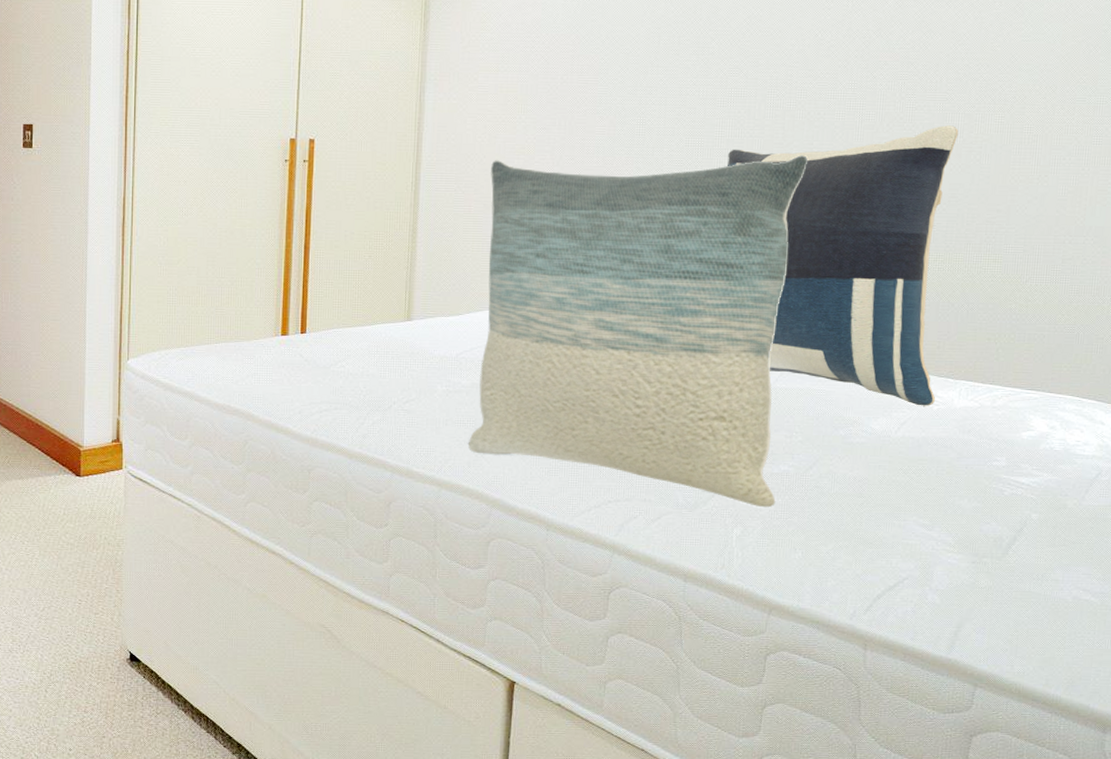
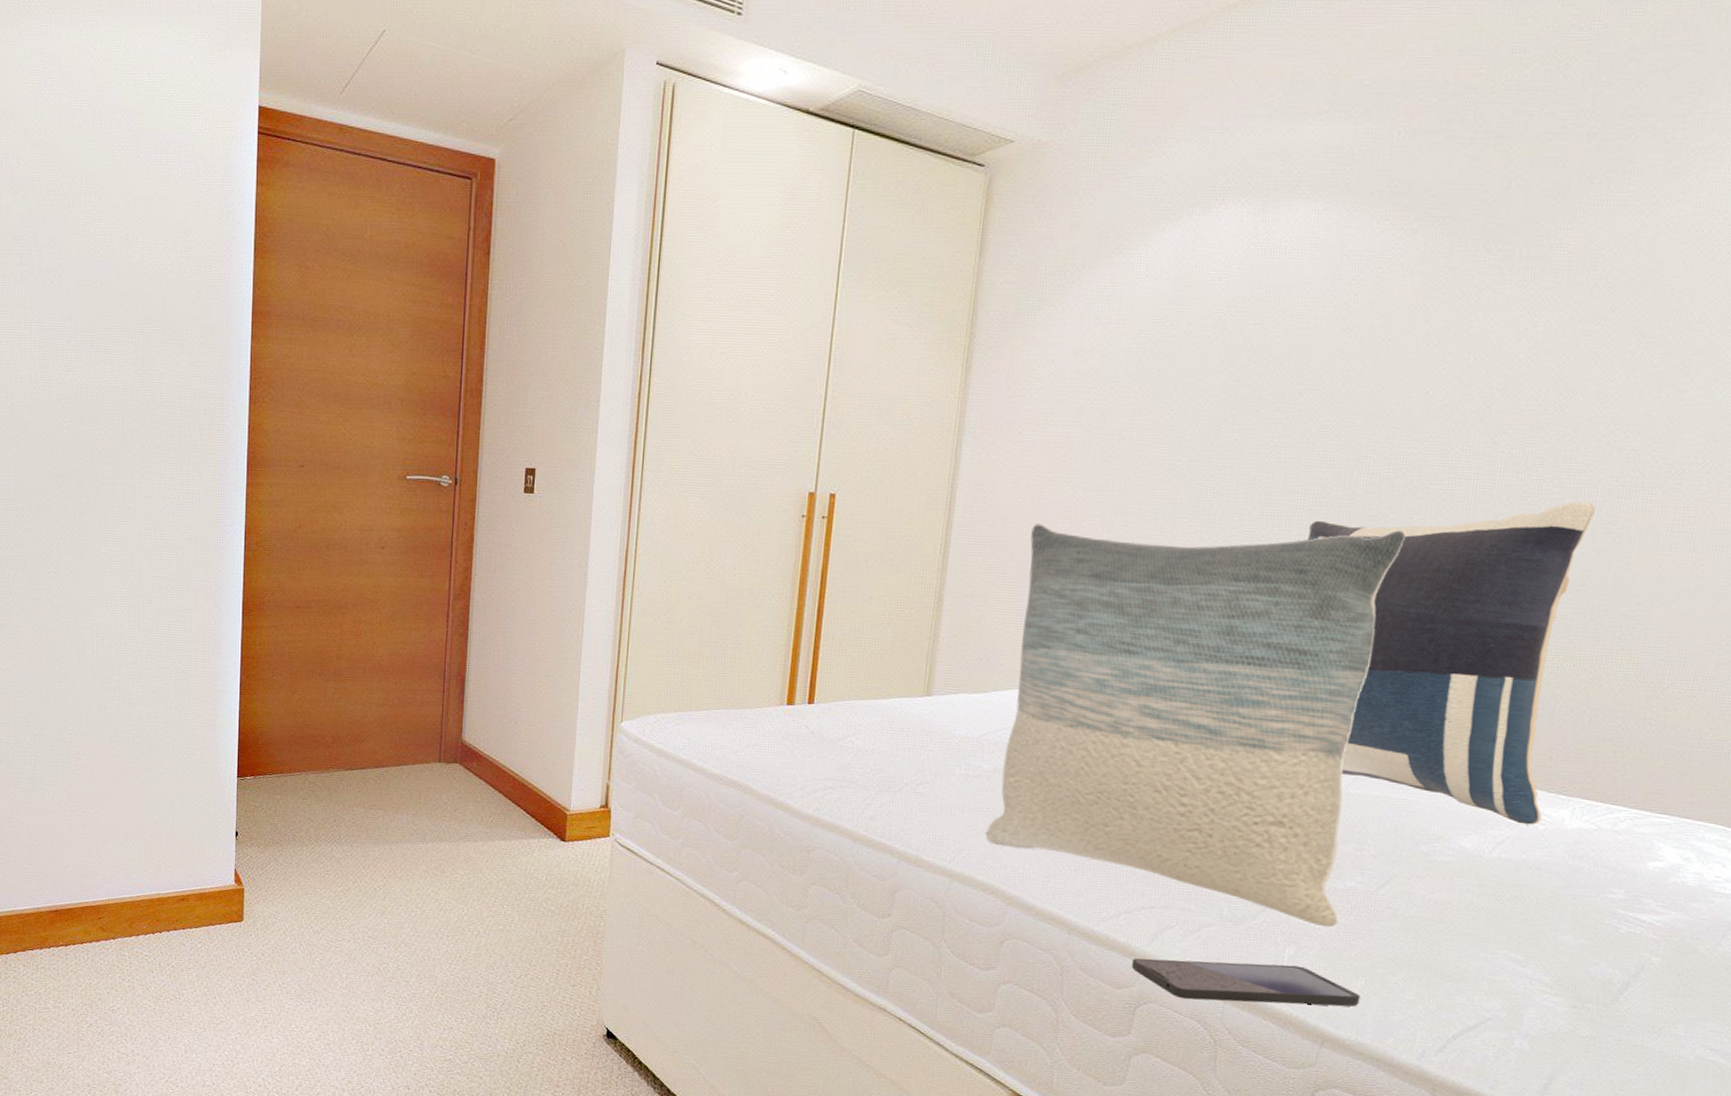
smartphone: none [603,544,799,582] -> present [1131,958,1361,1007]

